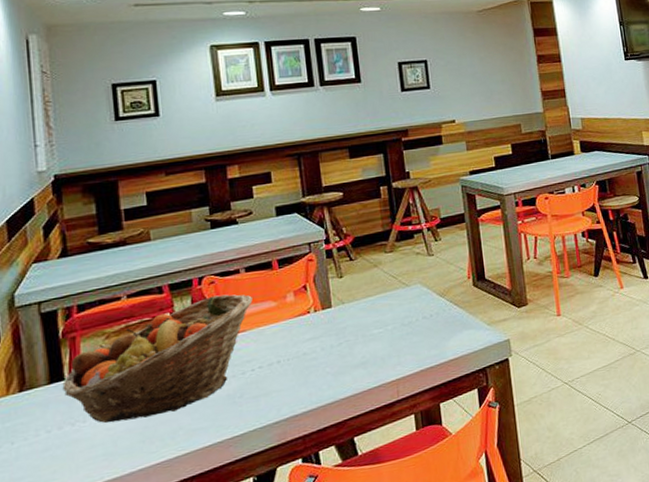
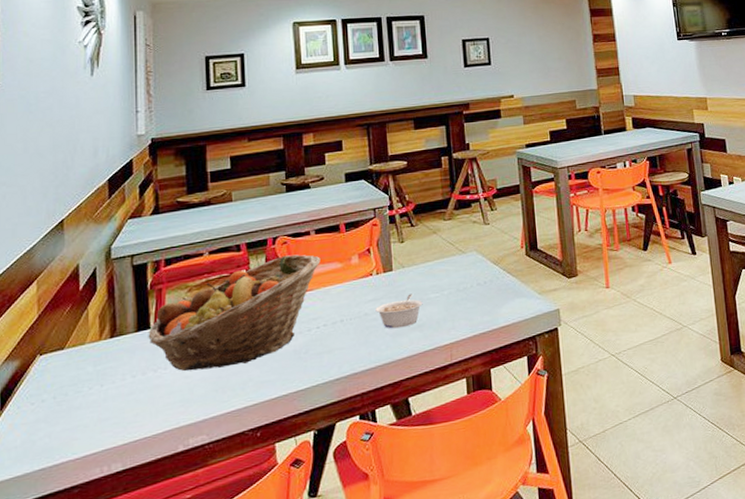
legume: none [315,330,366,368] -> present [375,293,423,329]

